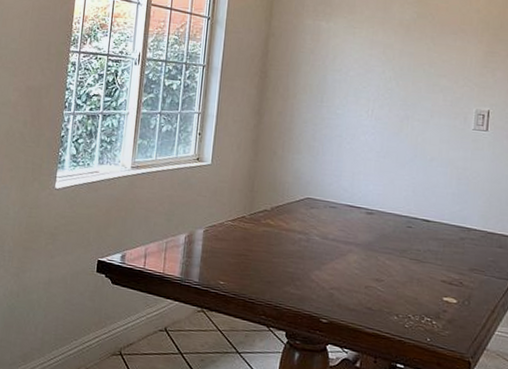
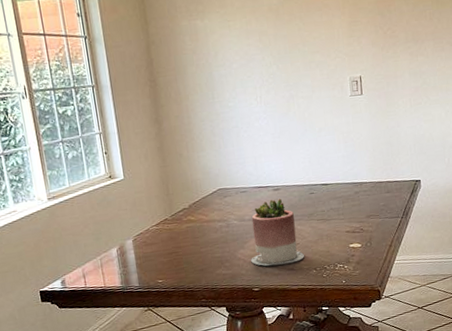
succulent planter: none [325,223,387,301] -> present [251,198,304,266]

